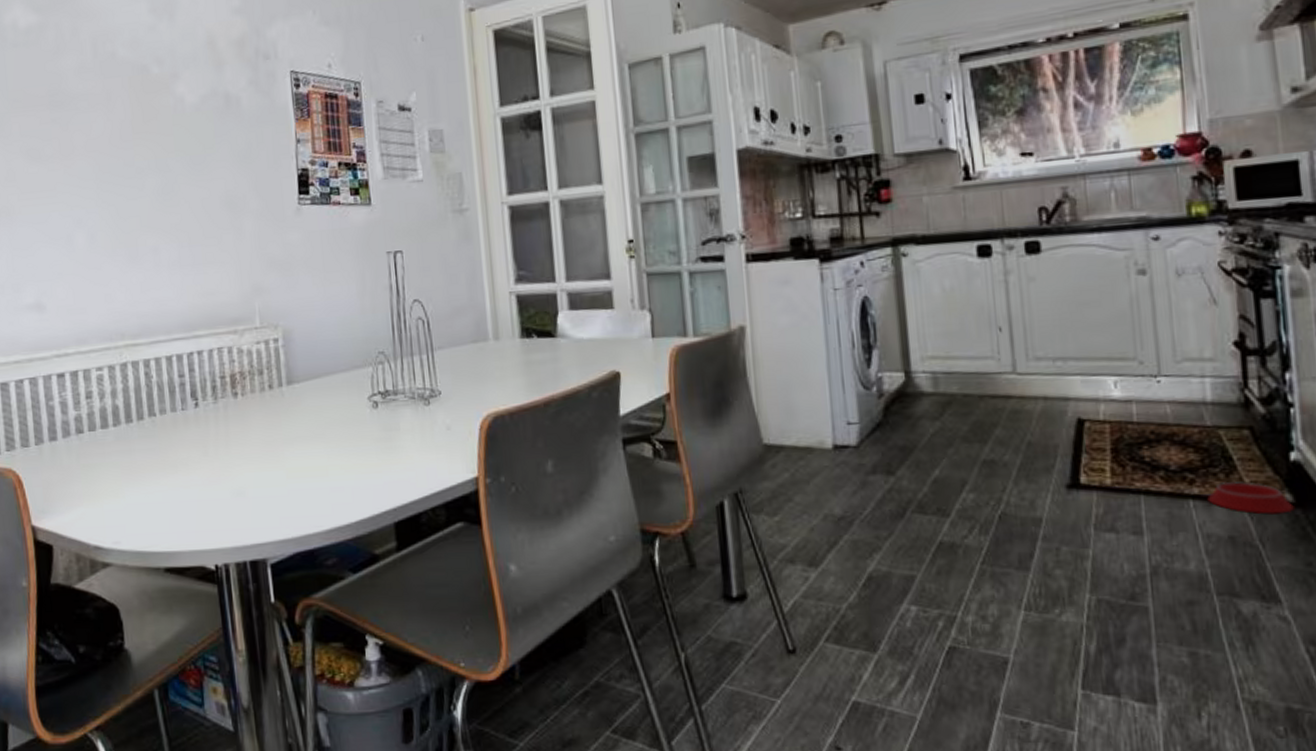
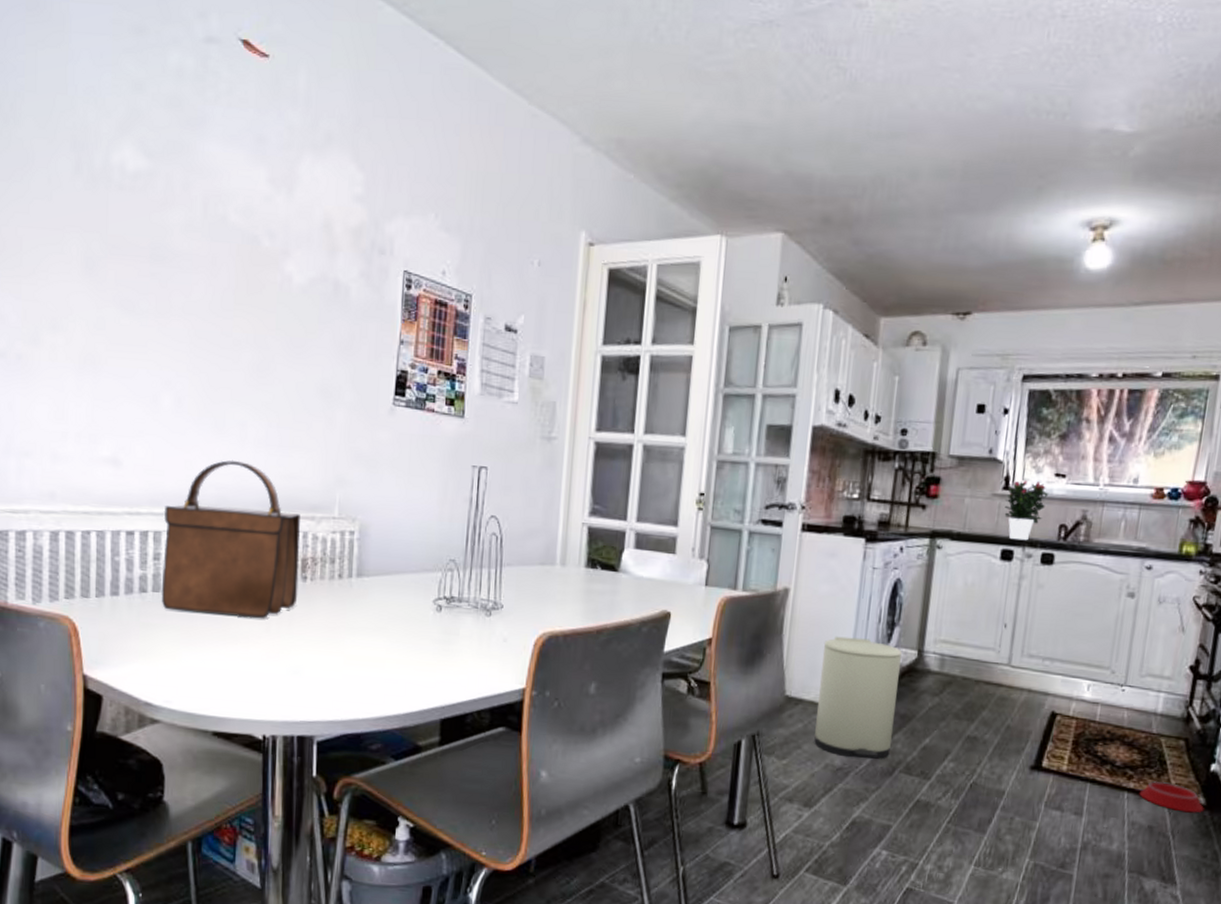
handbag: none [90,285,231,448] -> present [161,459,300,618]
pedal bin: none [795,367,896,503] -> present [814,636,902,759]
potted flower: none [968,165,1019,233] -> present [1004,481,1050,541]

